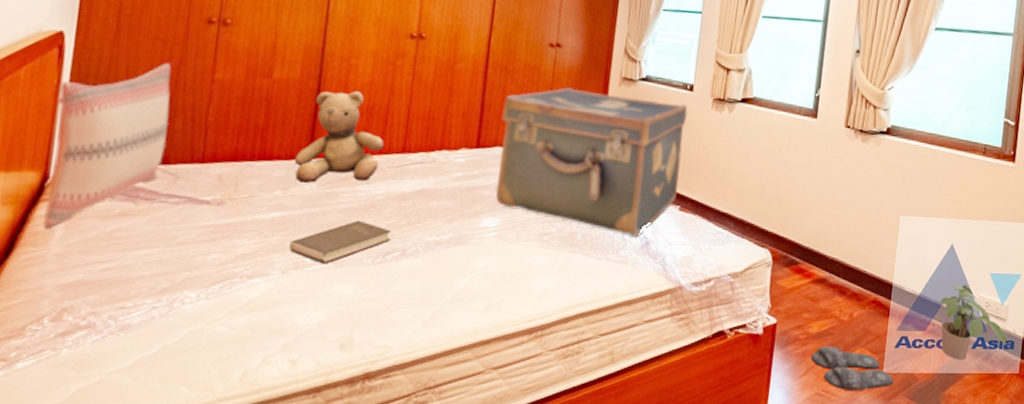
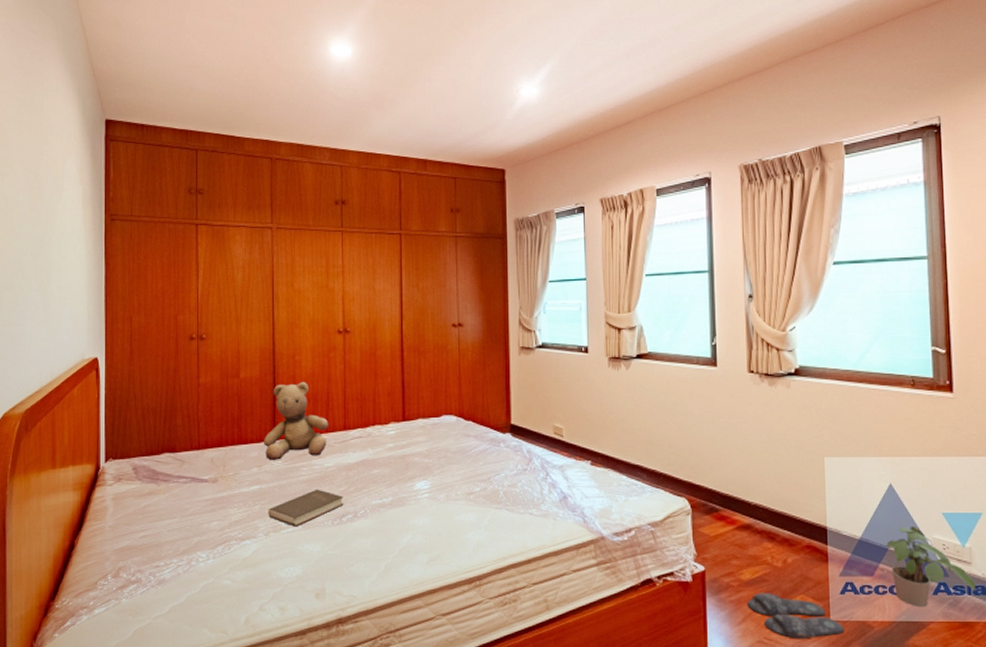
pillow: present [43,63,172,231] -> none [100,374,172,508]
suitcase: present [495,87,688,236] -> none [420,361,586,491]

